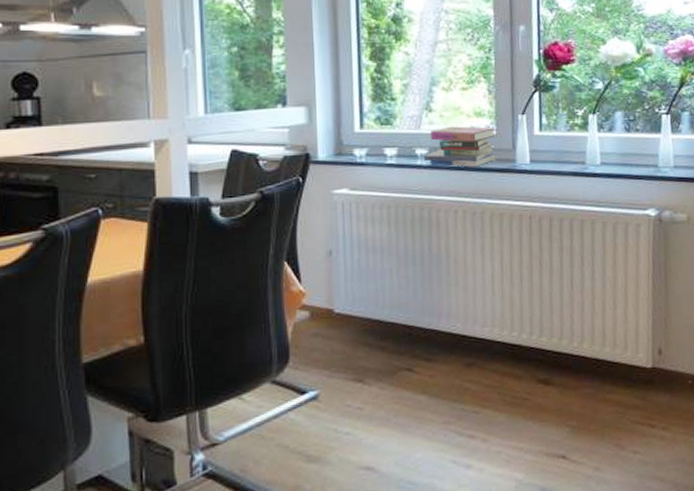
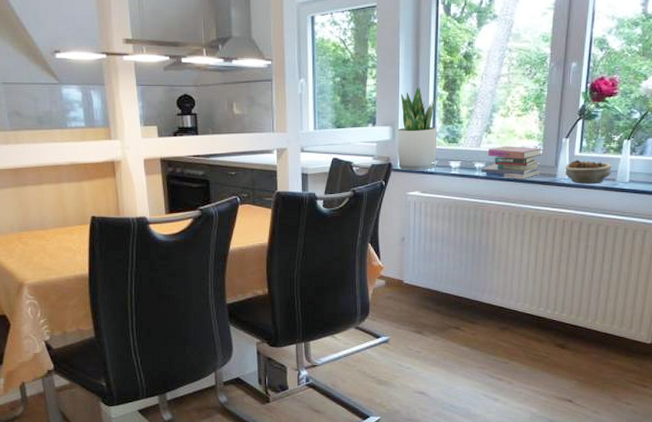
planter: none [314,57,367,162] -> present [396,87,438,170]
succulent planter: none [524,140,579,170] -> present [565,159,612,184]

